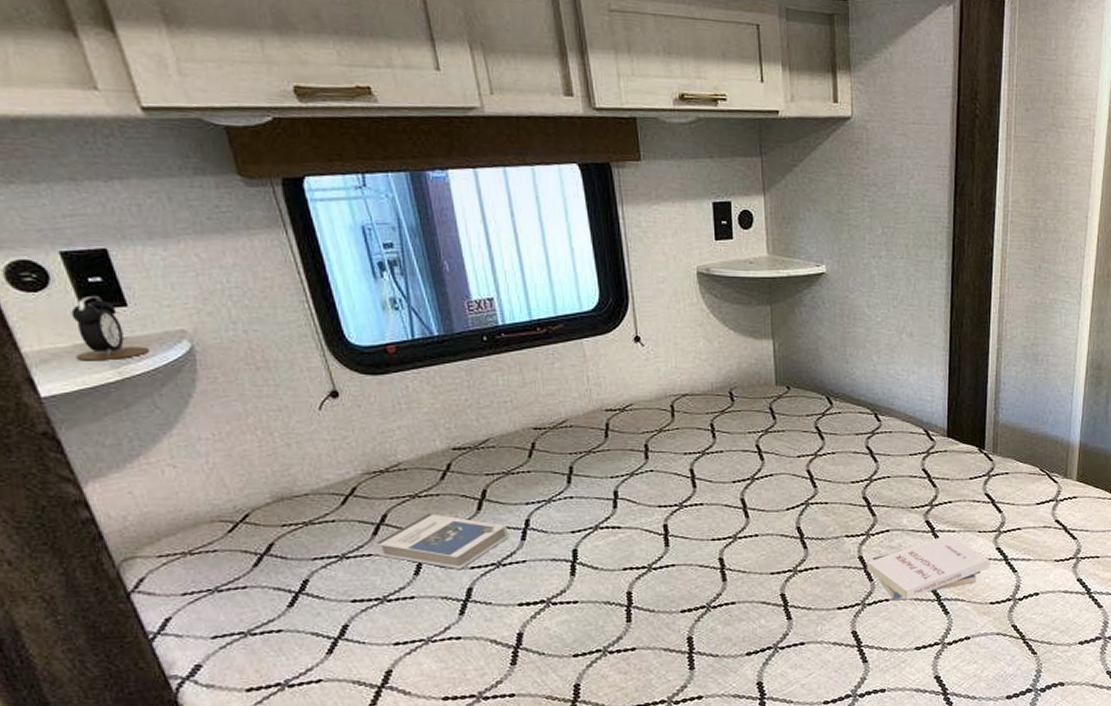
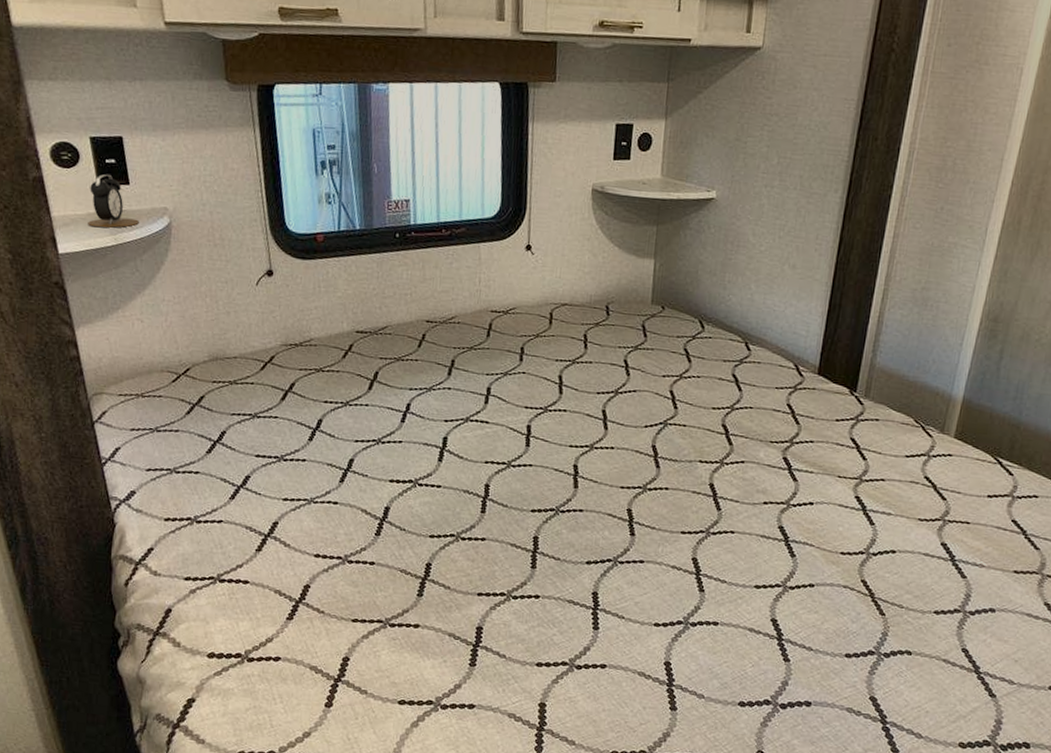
hardback book: present [375,513,509,570] -> none [282,387,392,442]
books: present [866,534,990,600] -> none [715,474,847,536]

